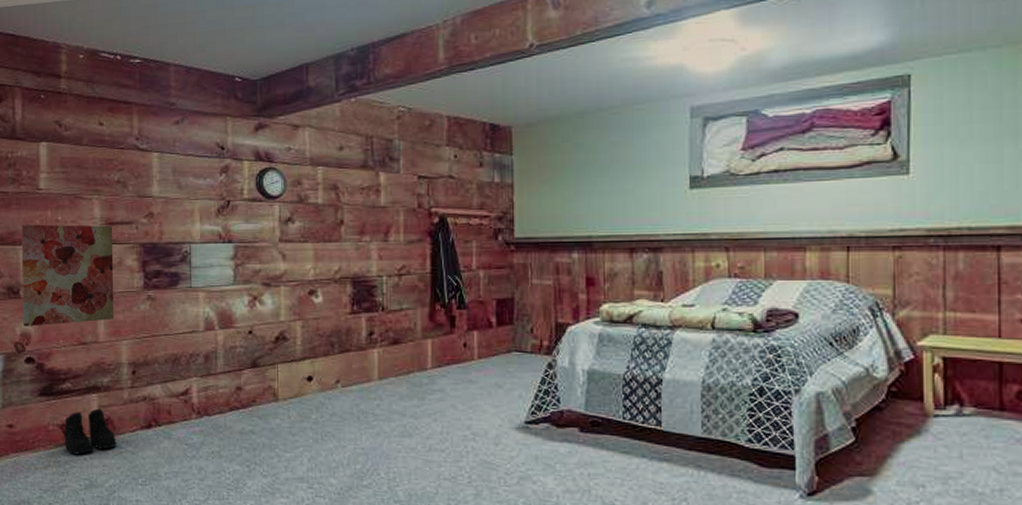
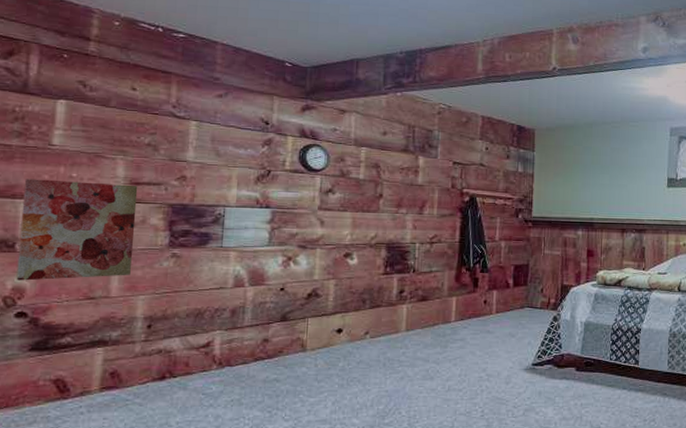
boots: present [64,408,117,455] -> none [57,362,123,409]

